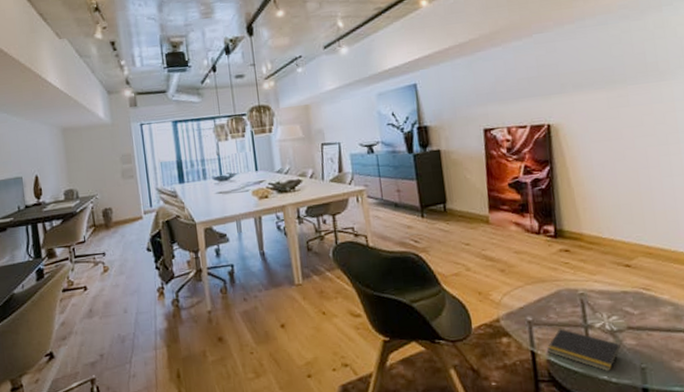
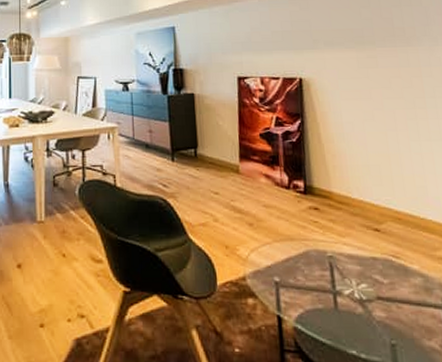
notepad: present [546,328,621,372] -> none [293,292,370,346]

